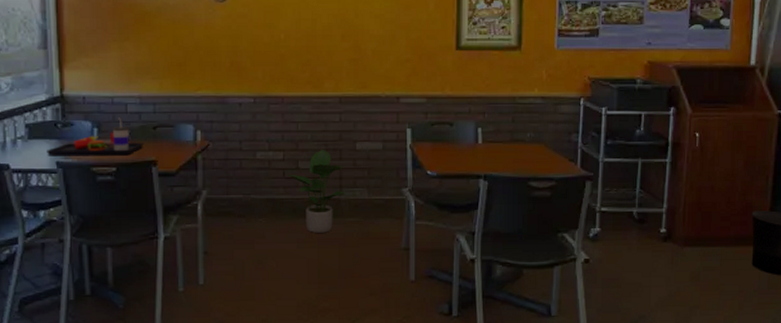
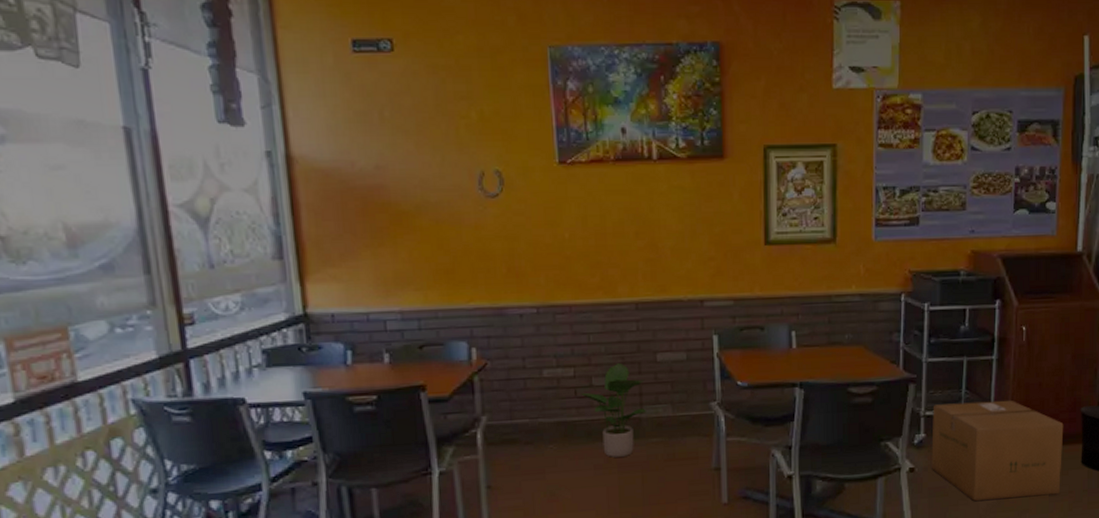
food tray: present [47,117,144,157] -> none [290,337,410,387]
box: none [606,201,735,295] -> present [932,400,1064,502]

